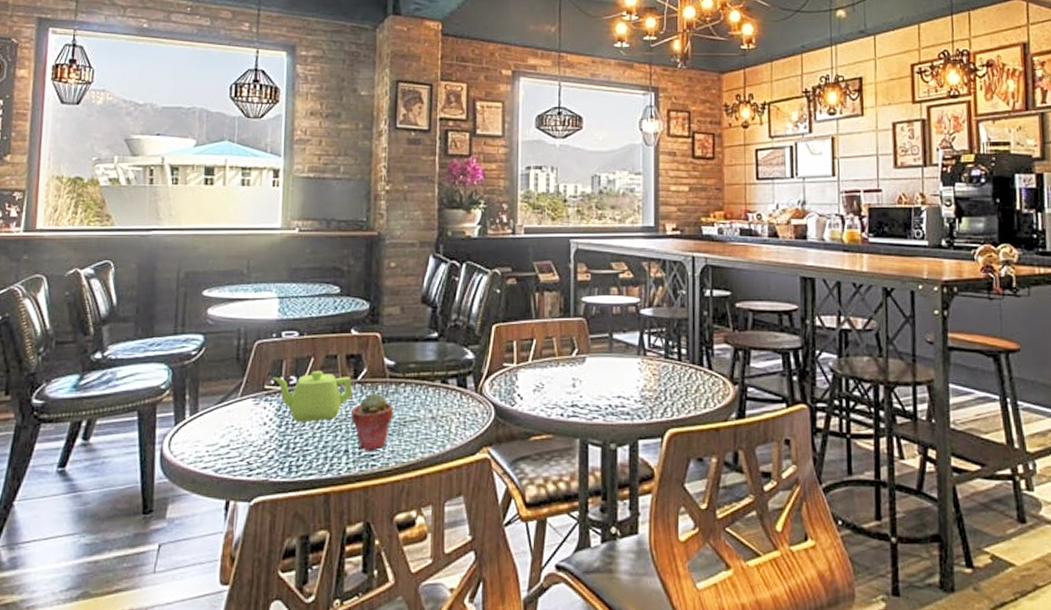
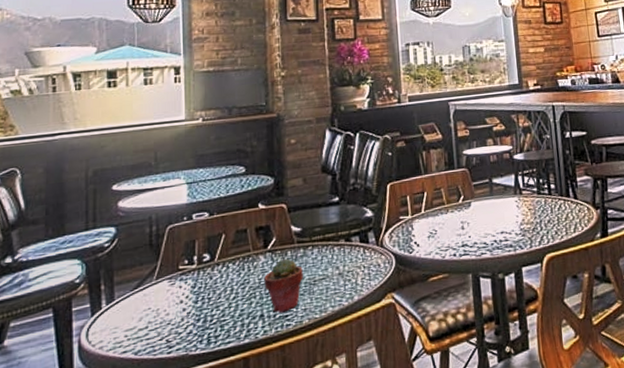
teapot: present [272,371,354,422] -> none [186,245,265,296]

